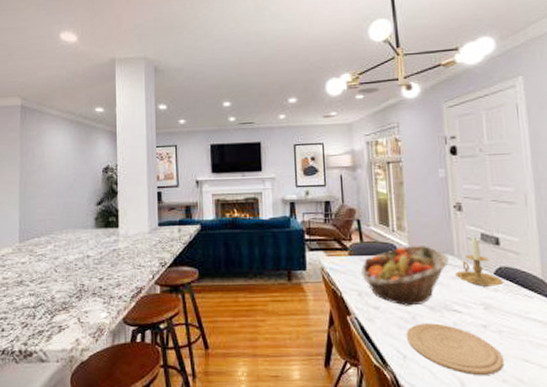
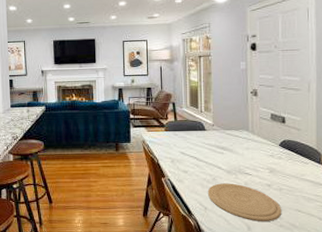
fruit basket: present [361,246,449,306] -> none [175,124,244,170]
candle holder: present [455,238,504,286] -> none [249,117,286,155]

